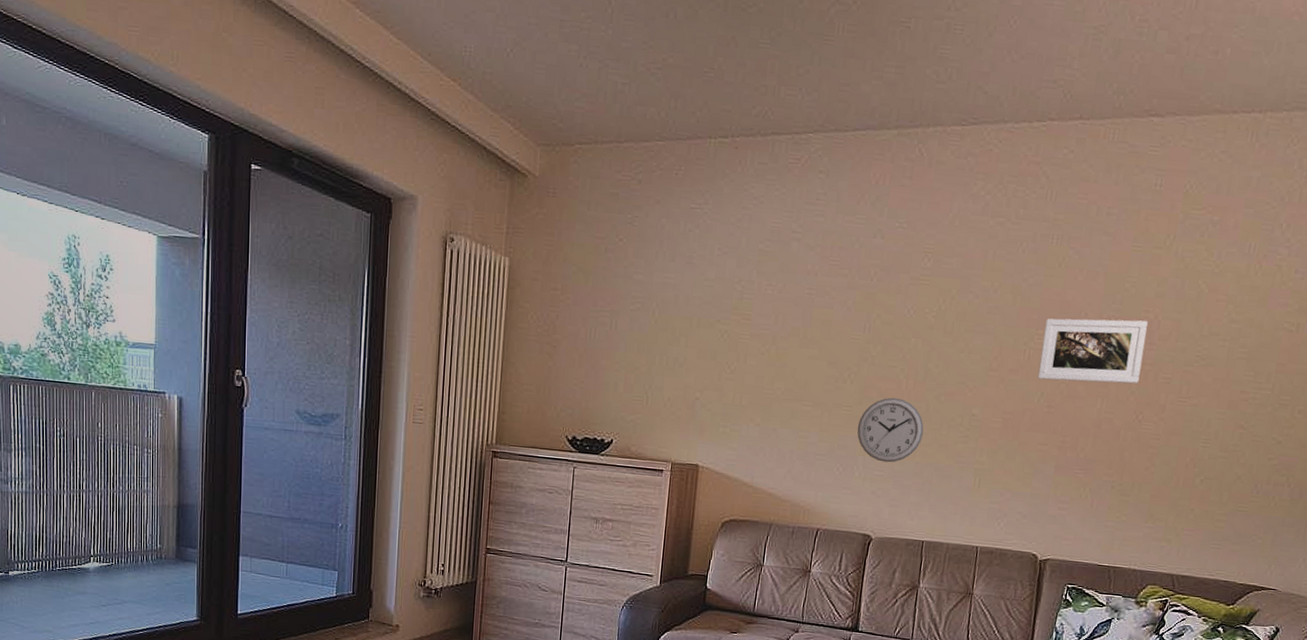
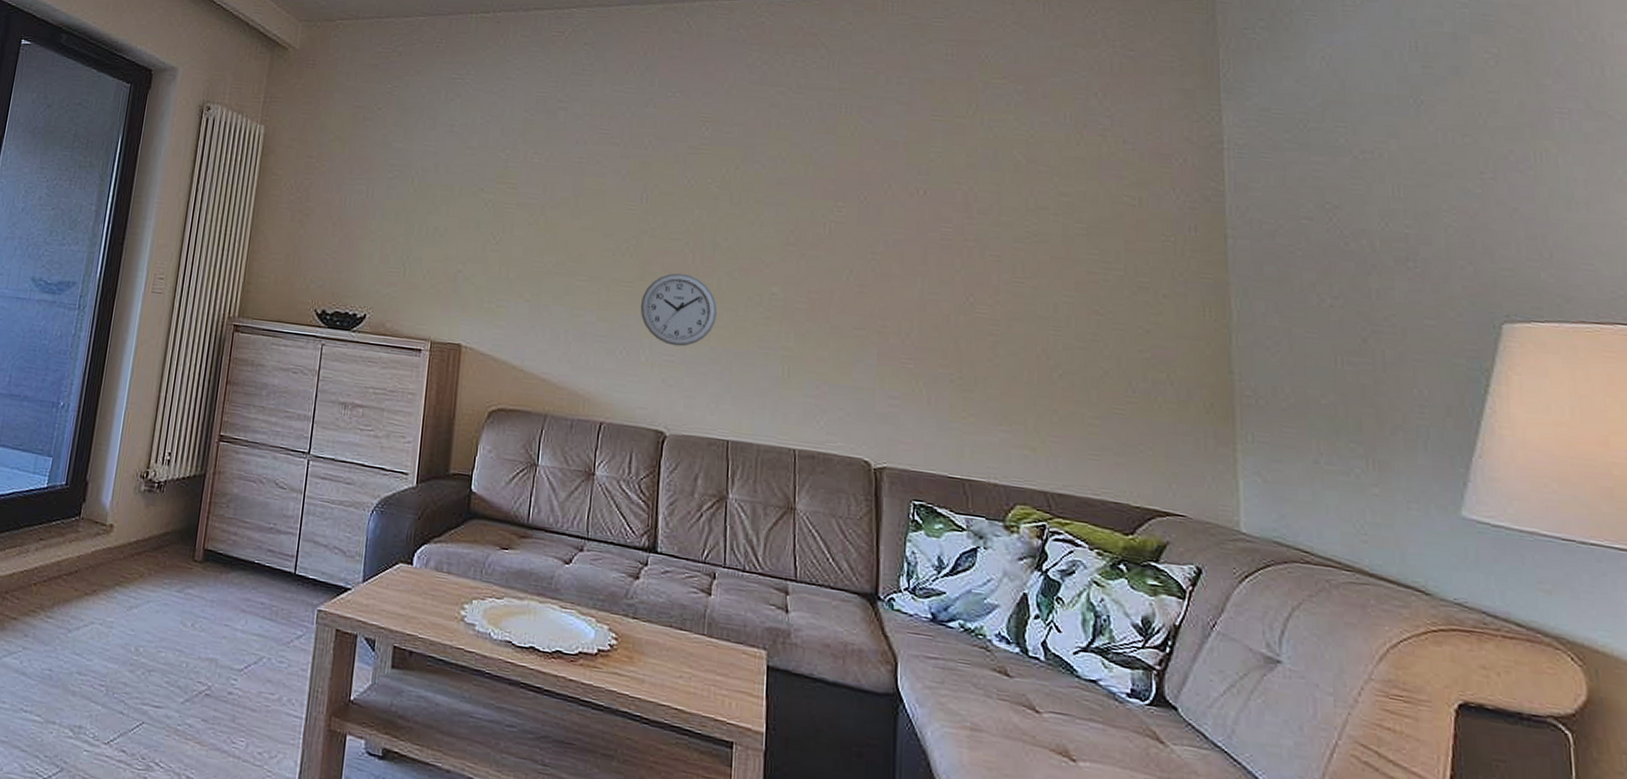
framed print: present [1037,318,1148,384] -> none [843,189,963,262]

